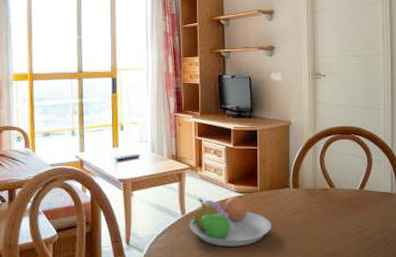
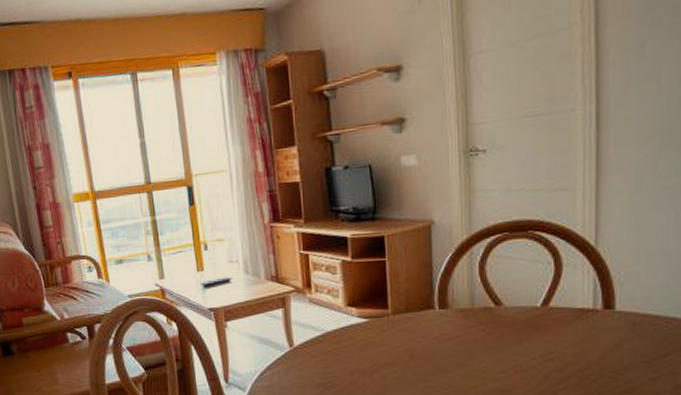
fruit bowl: present [189,196,271,247] -> none [299,321,410,384]

